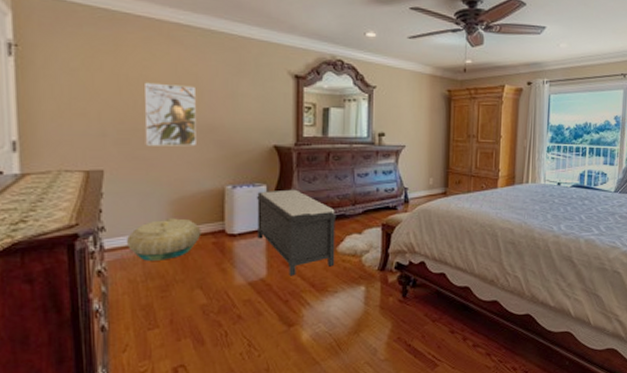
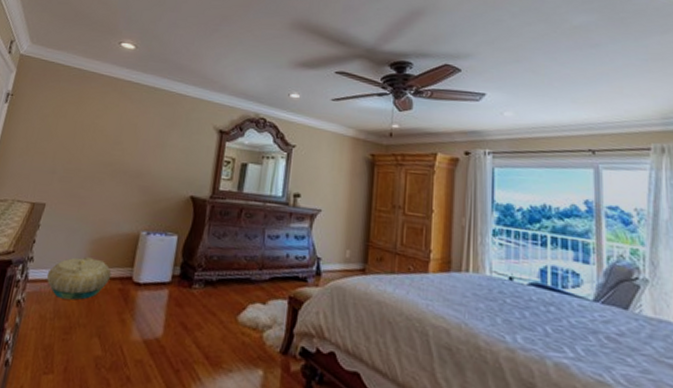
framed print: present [144,82,196,146] -> none [82,129,133,190]
bench: present [256,189,337,277] -> none [160,241,242,342]

